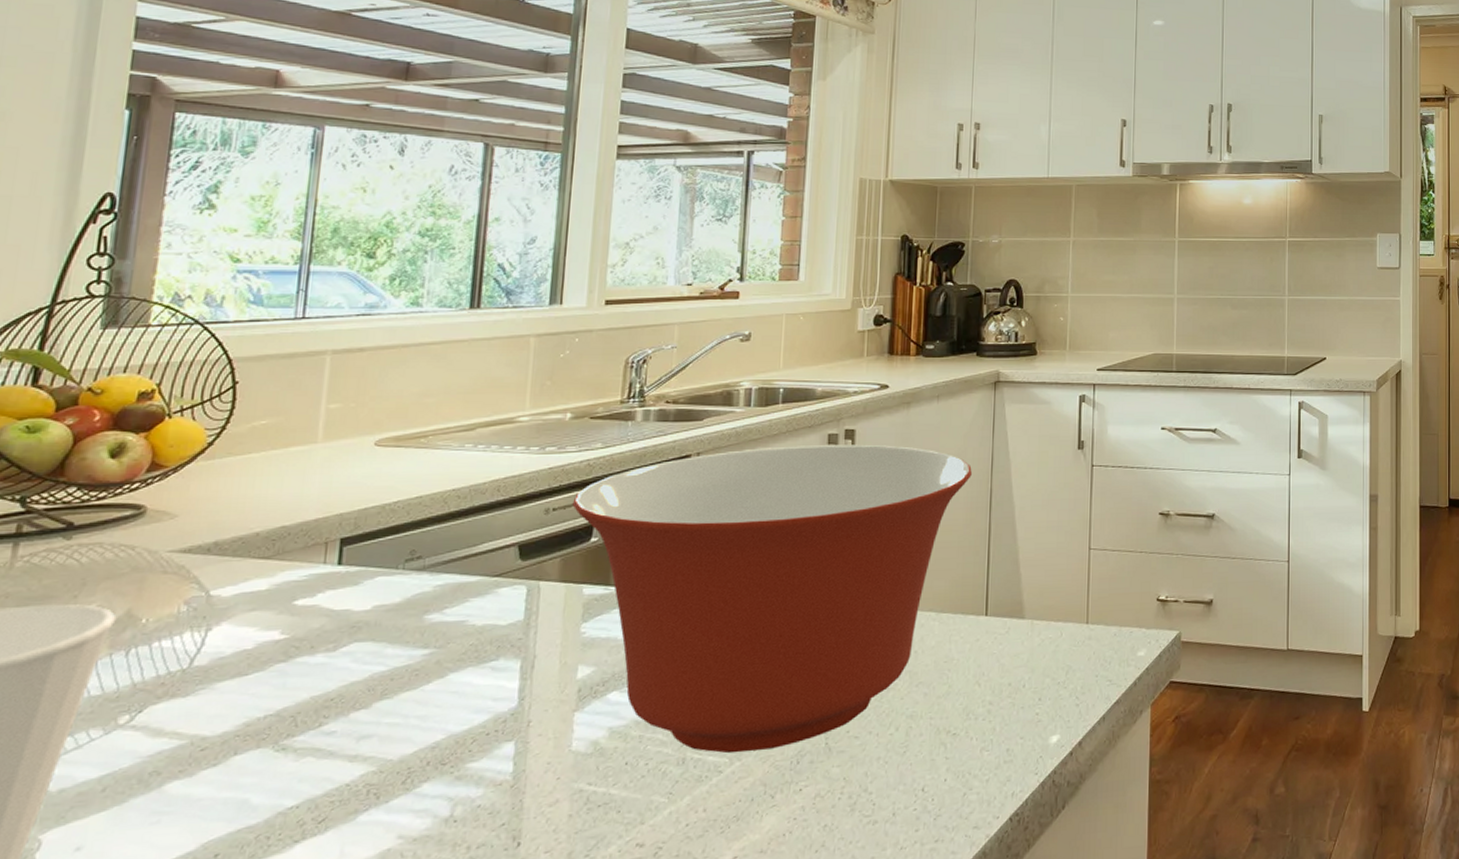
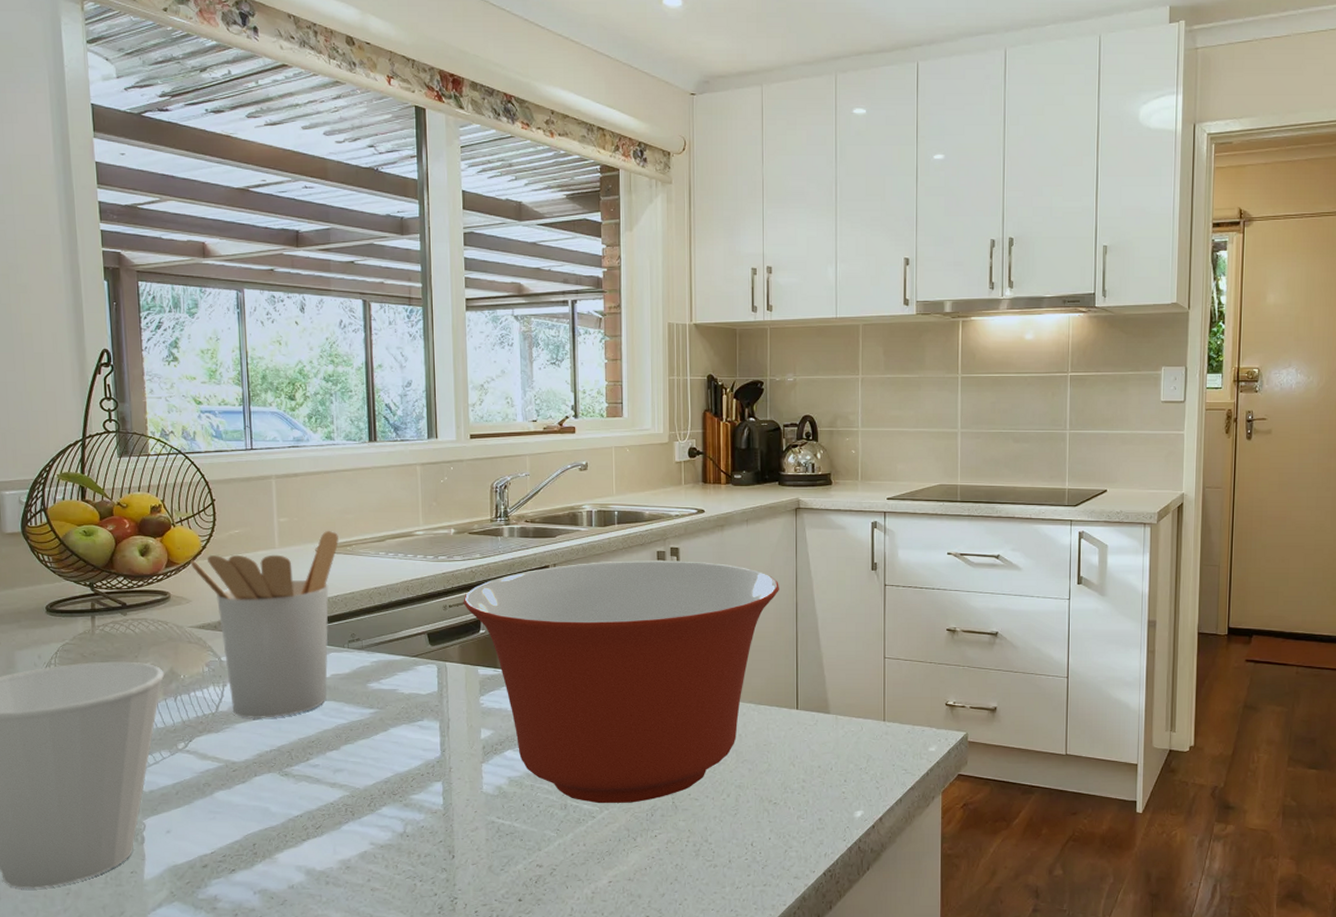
utensil holder: none [185,418,410,674] -> present [190,530,339,719]

